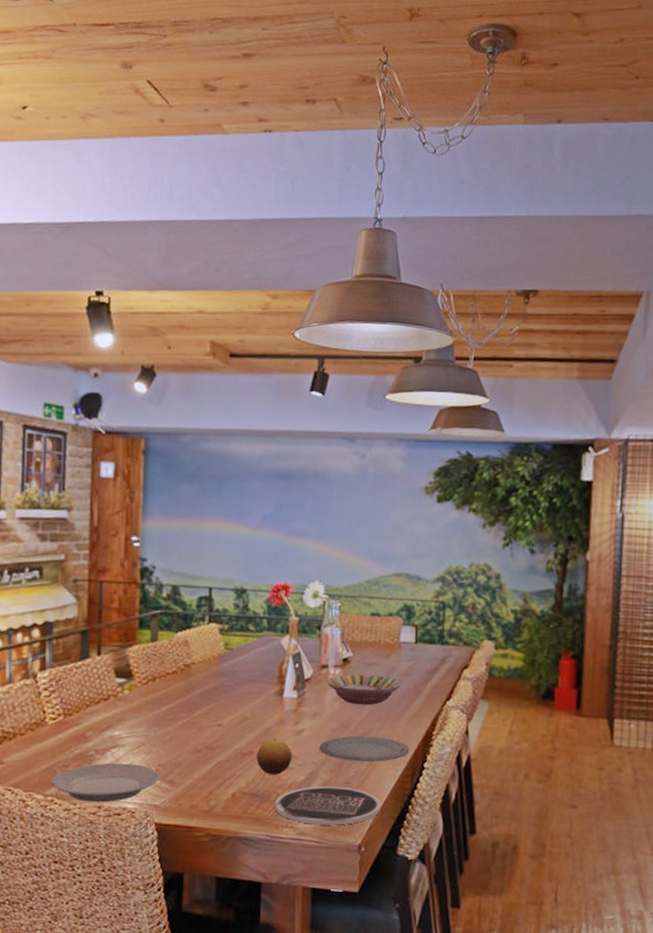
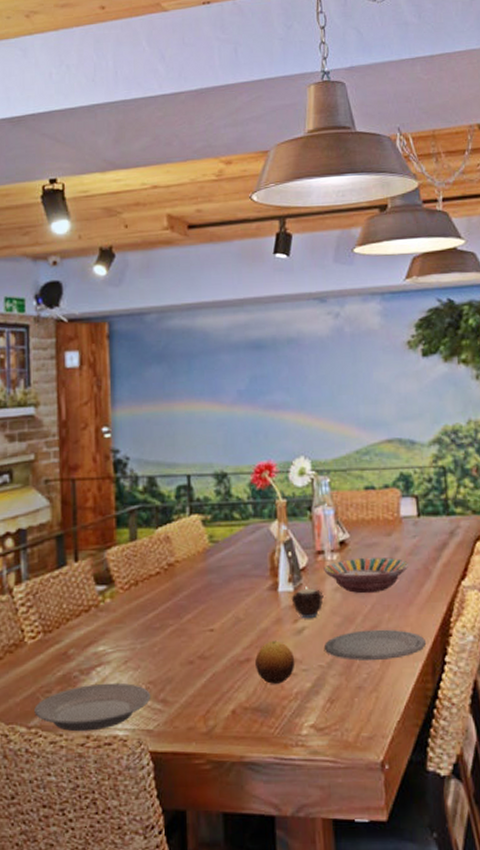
plate: present [275,786,382,825] -> none [281,692,402,741]
candle: none [294,695,324,723] -> present [291,586,324,619]

